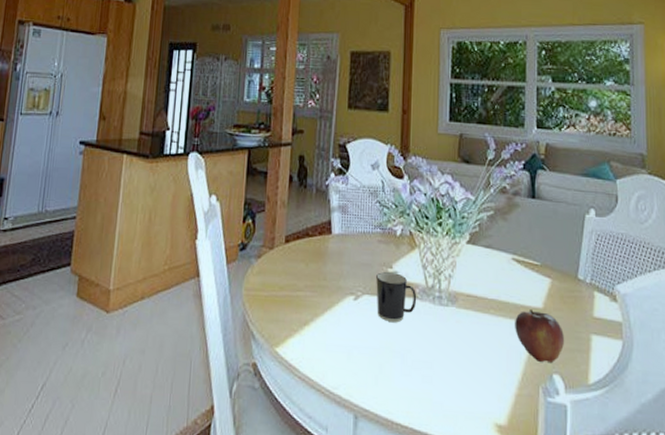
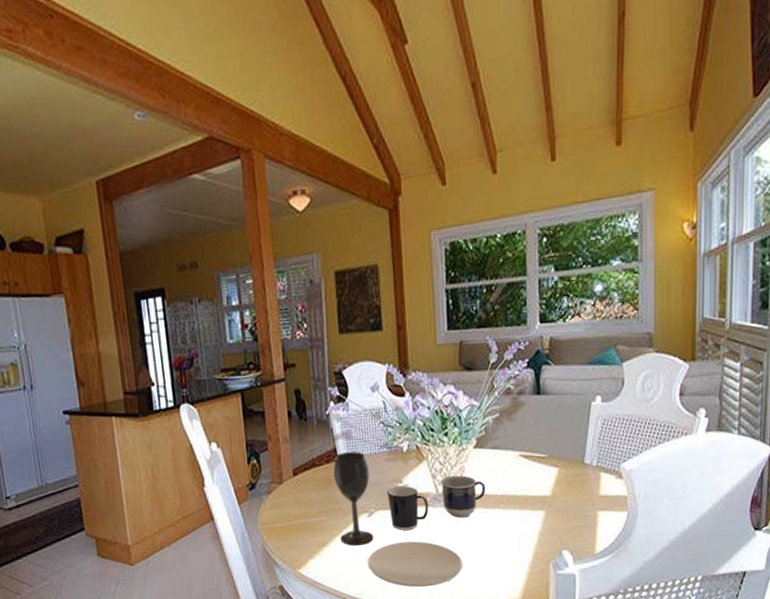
wine glass: none [323,227,361,331] -> present [333,451,374,546]
plate: none [347,334,448,393] -> present [367,541,464,587]
cup: none [431,269,476,319] -> present [441,475,486,518]
fruit: present [515,310,565,363] -> none [524,498,573,542]

